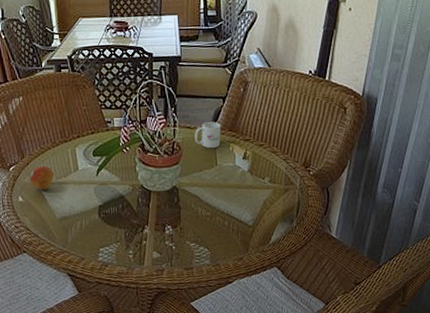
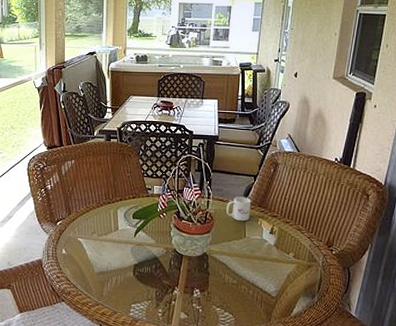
fruit: present [29,166,54,190] -> none [74,223,96,245]

